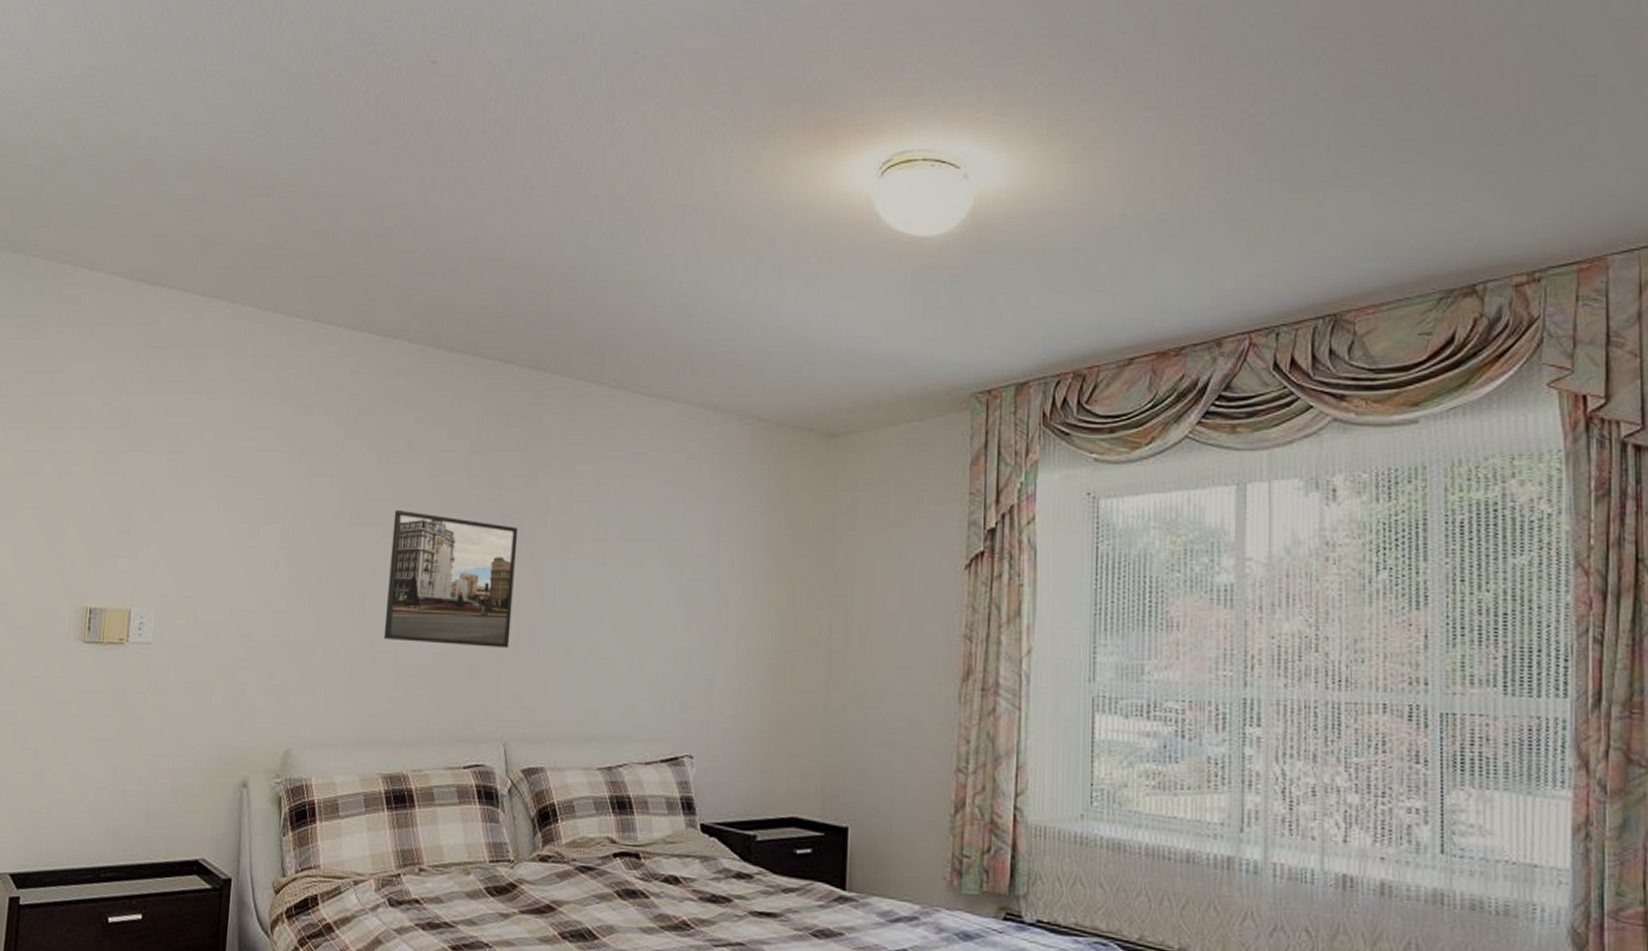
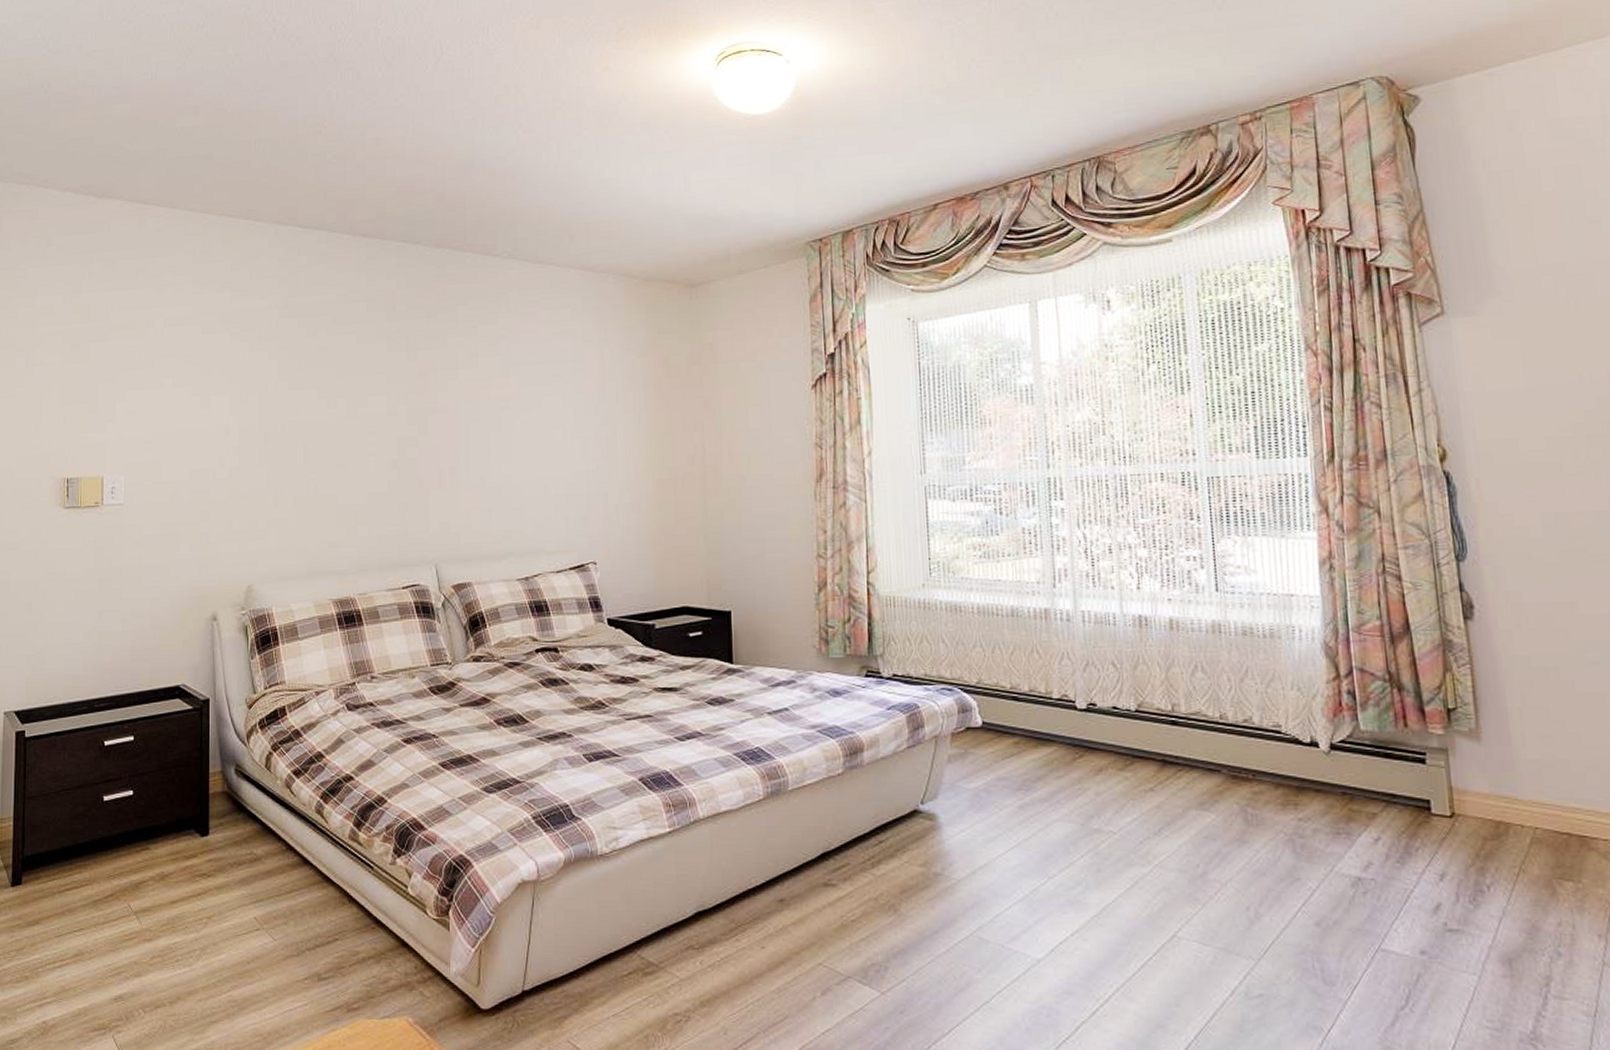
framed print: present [383,509,517,648] -> none [325,374,434,486]

